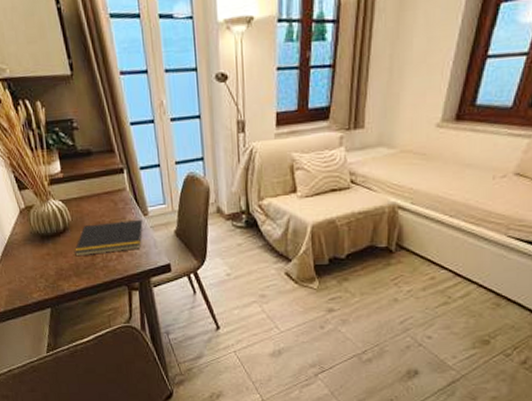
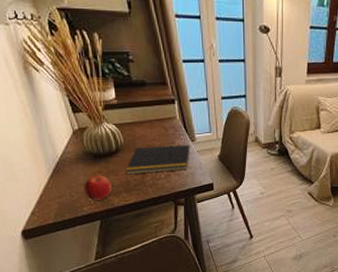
fruit: none [32,258,62,286] -> present [83,175,113,201]

